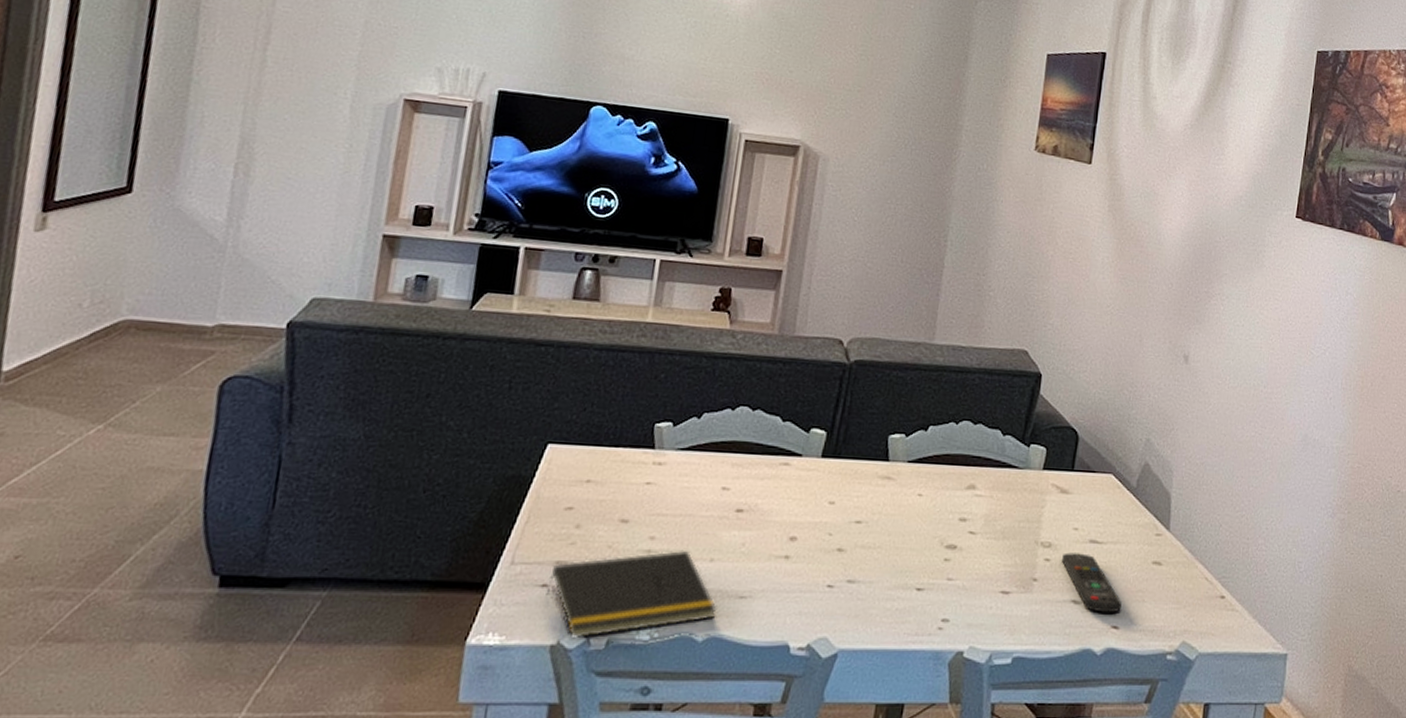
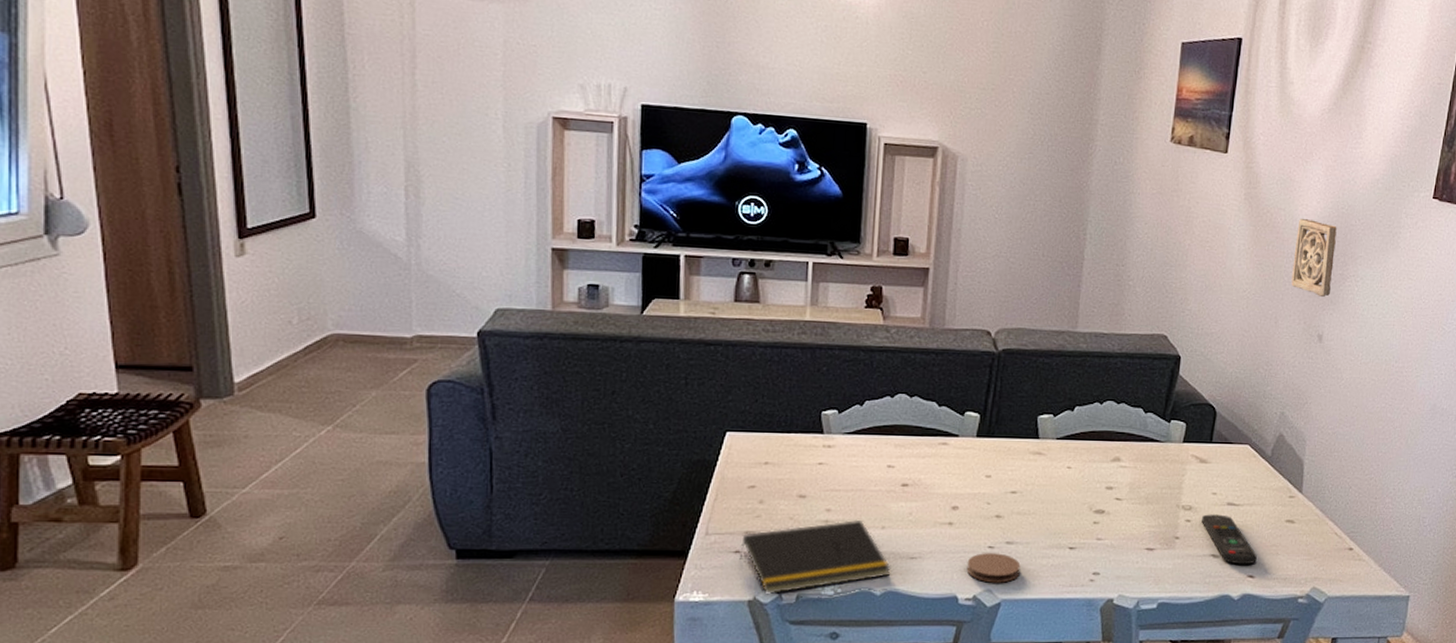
coaster: none [801,593,862,630] -> present [966,553,1021,583]
wall ornament: none [1156,233,1201,316] -> present [1291,219,1337,298]

